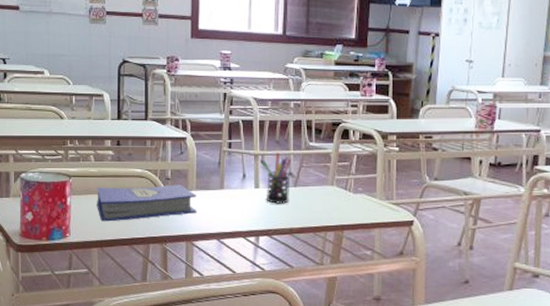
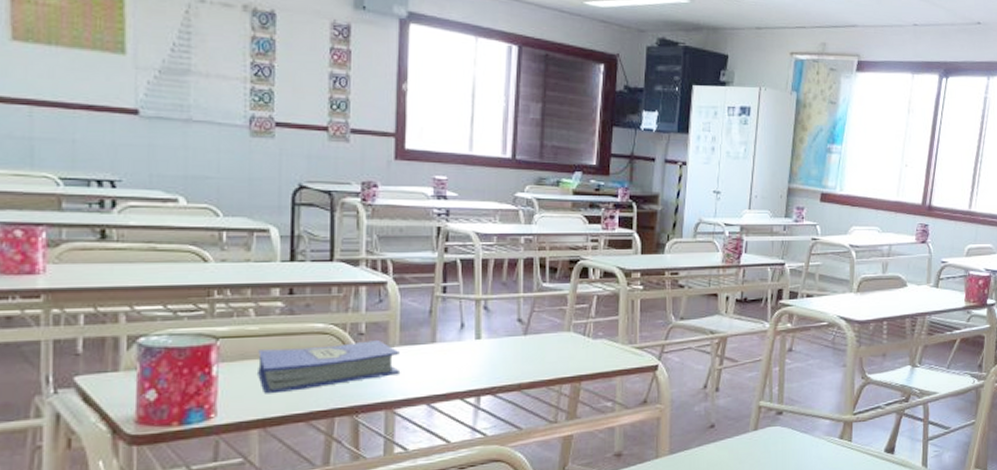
pen holder: present [262,152,292,204] -> none [484,295,521,357]

